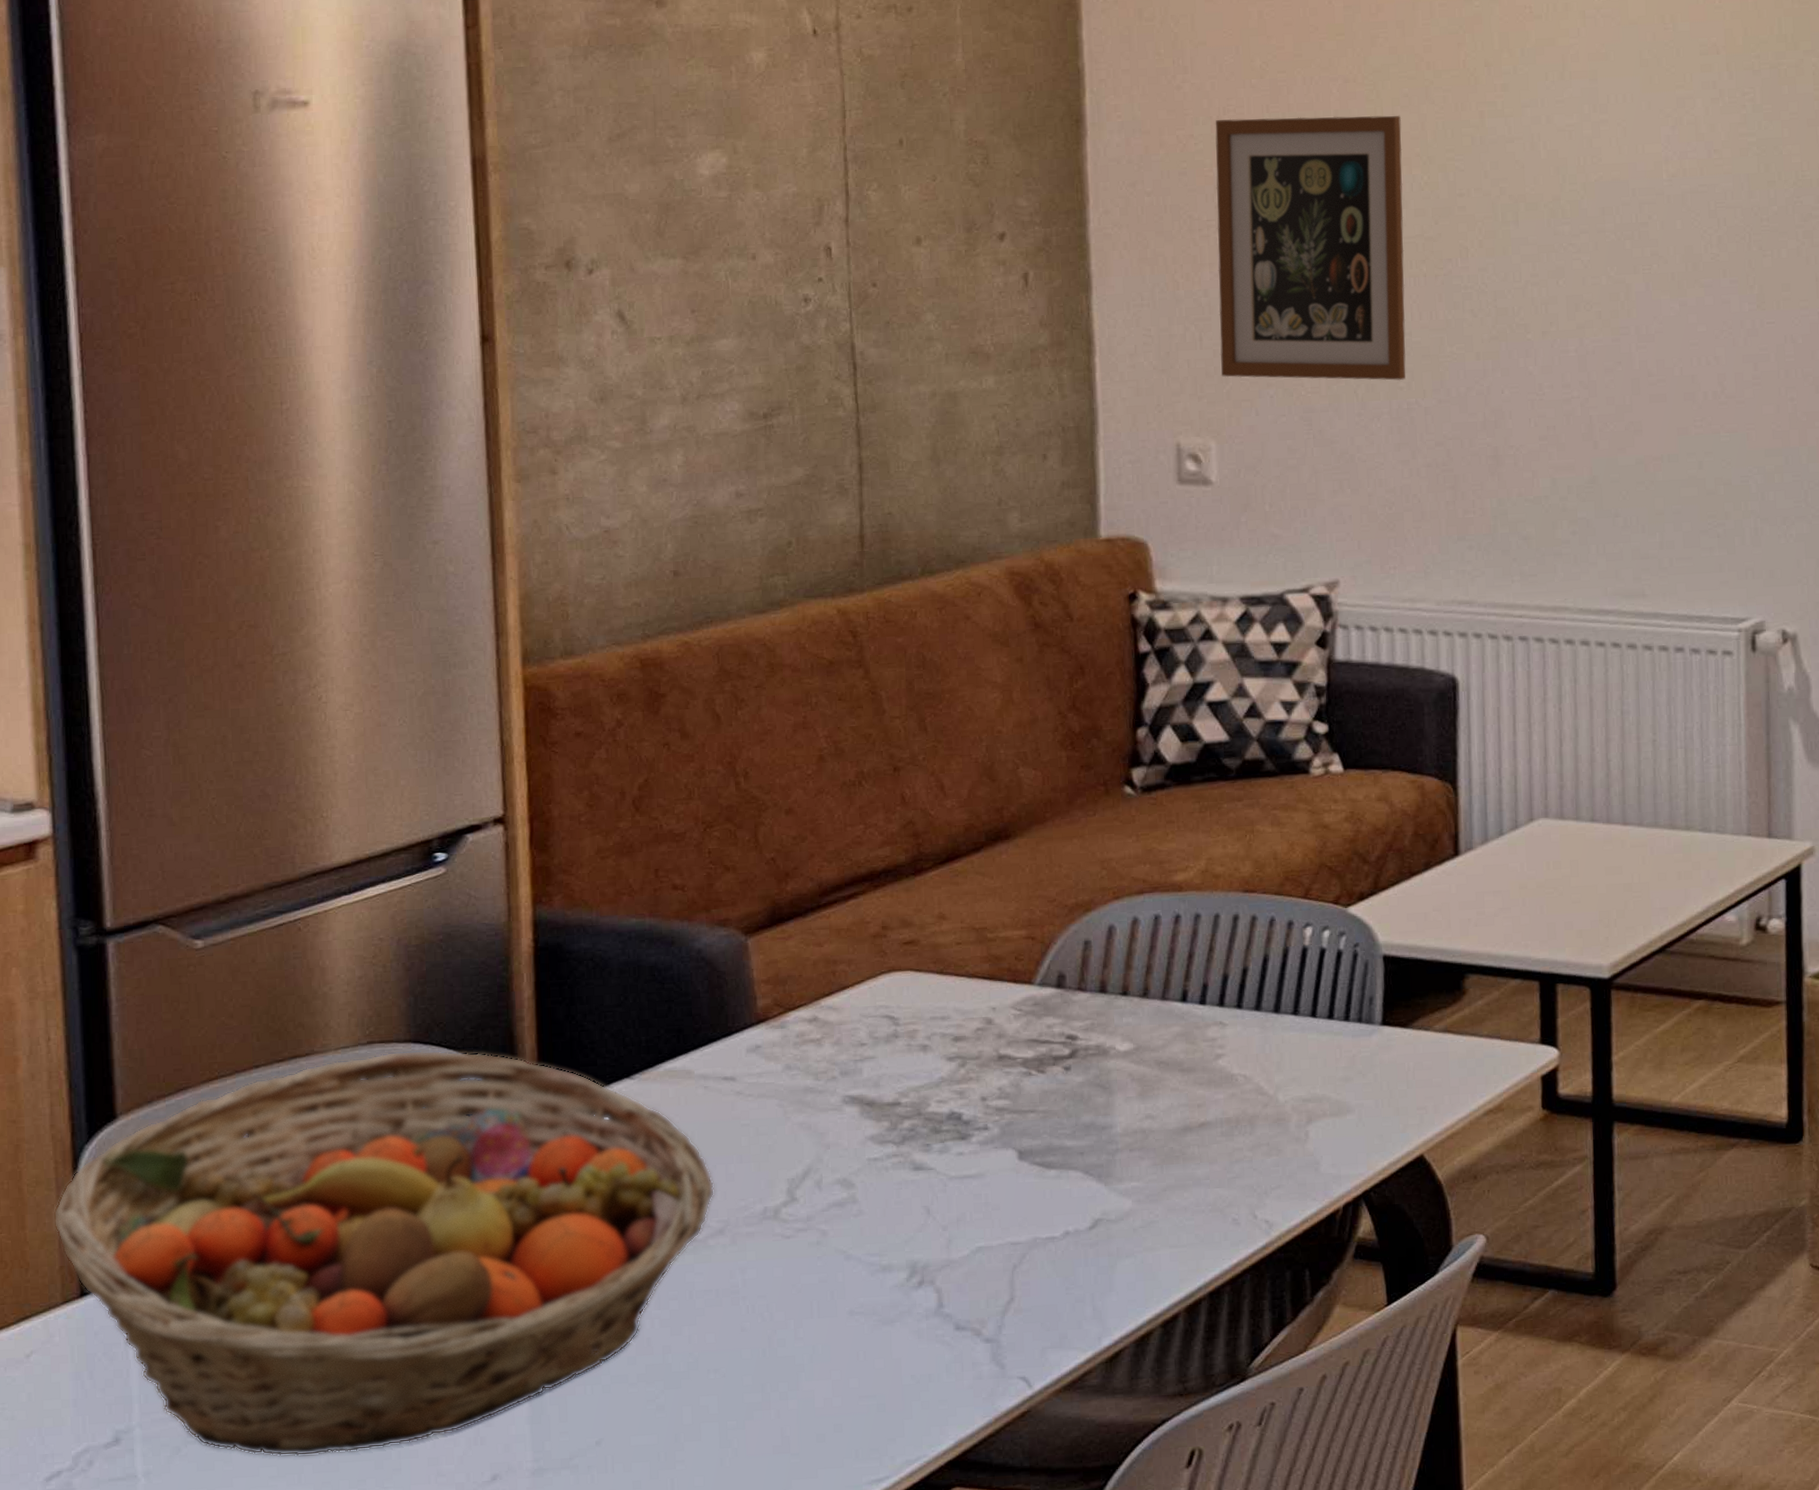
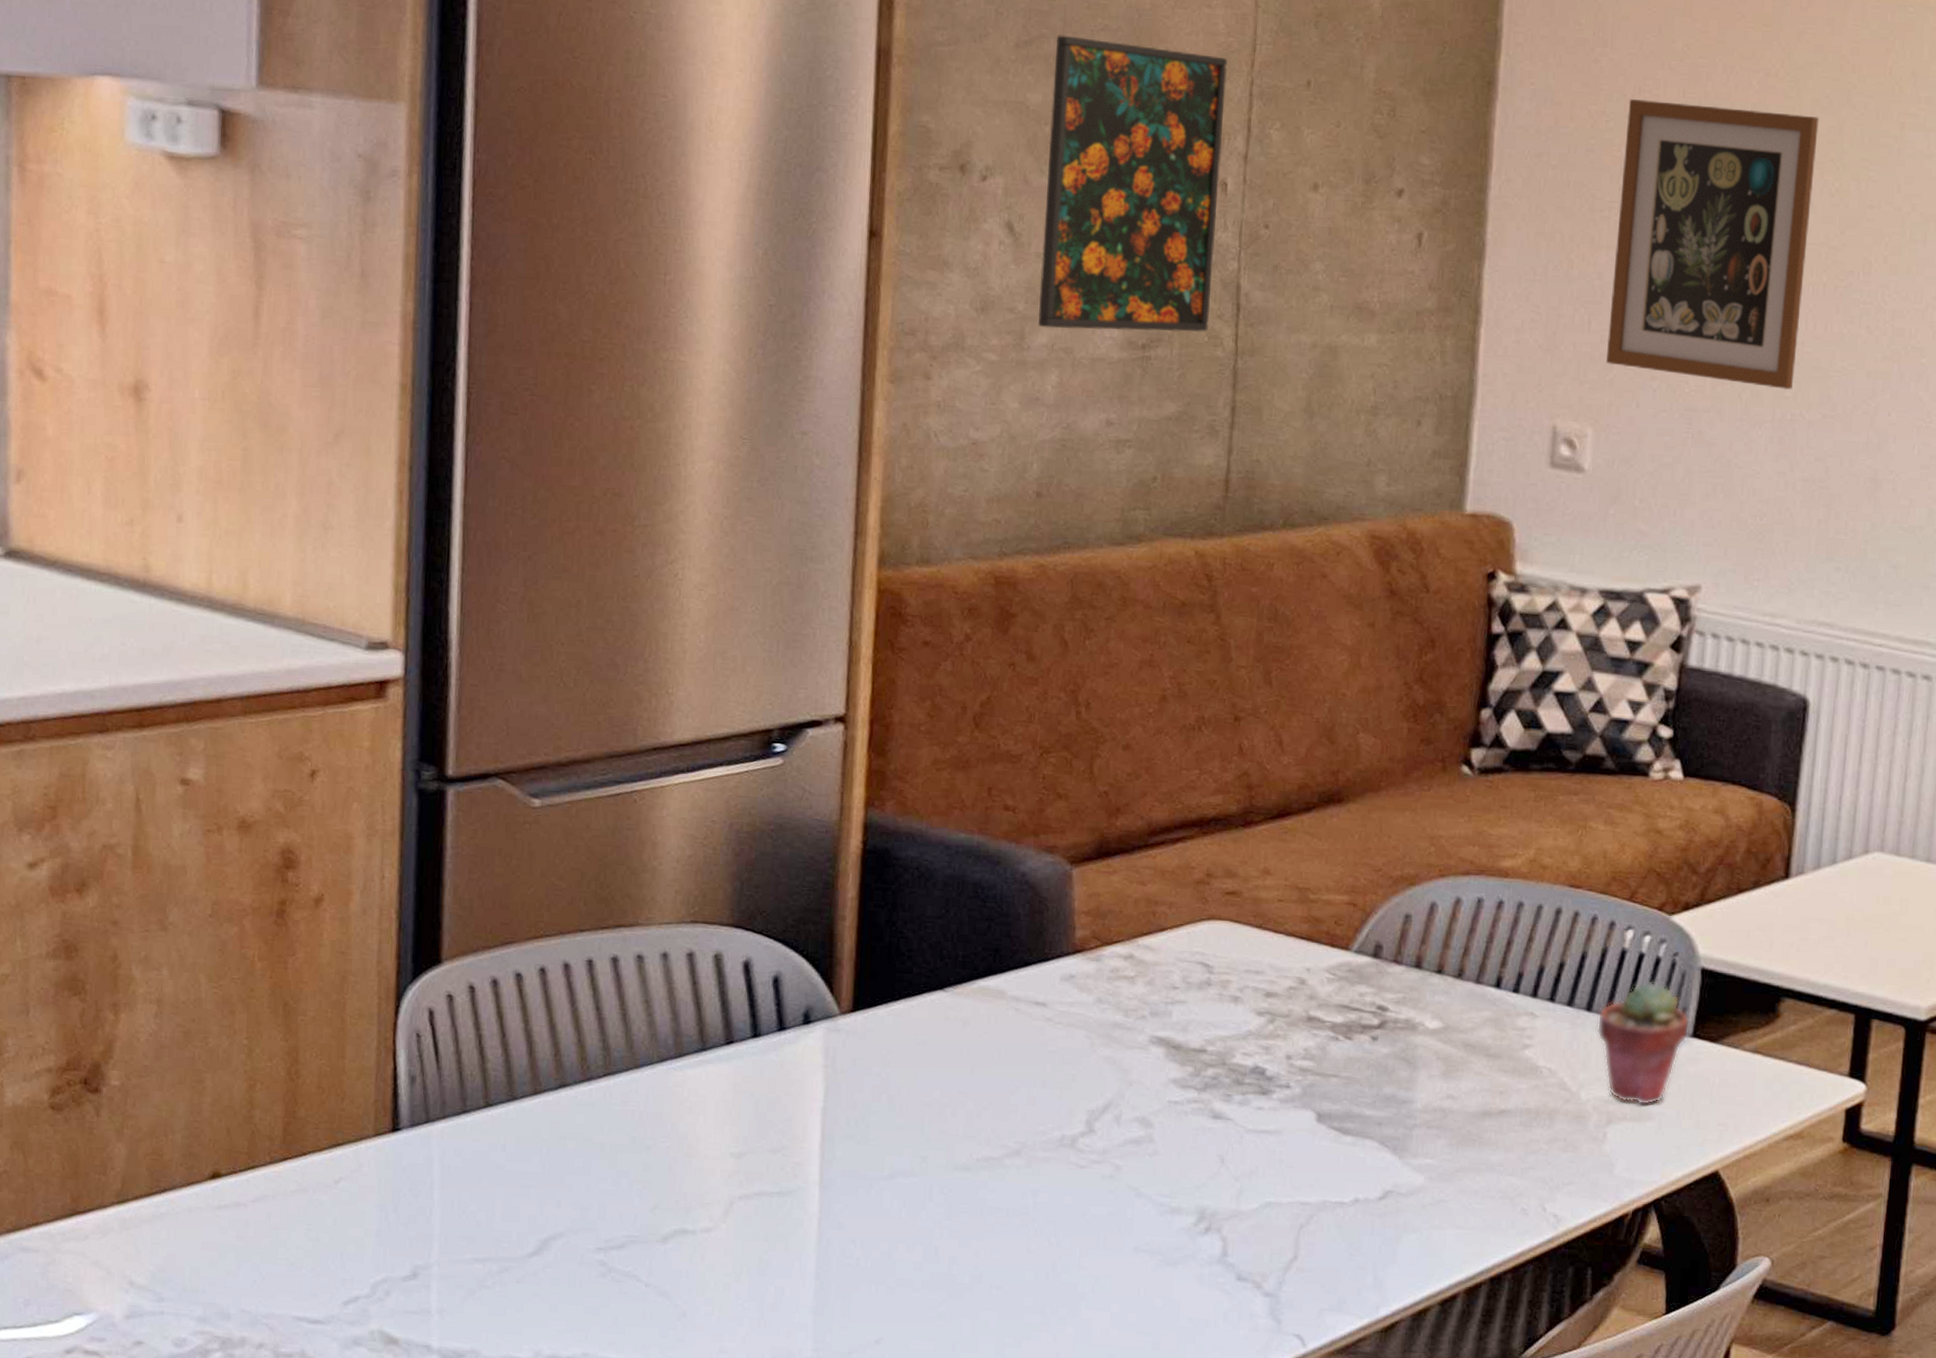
fruit basket: present [53,1050,715,1457] -> none [372,933,1016,1318]
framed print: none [648,124,828,410] -> present [1038,35,1228,333]
potted succulent: none [1286,974,1378,1100] -> present [1596,980,1690,1106]

